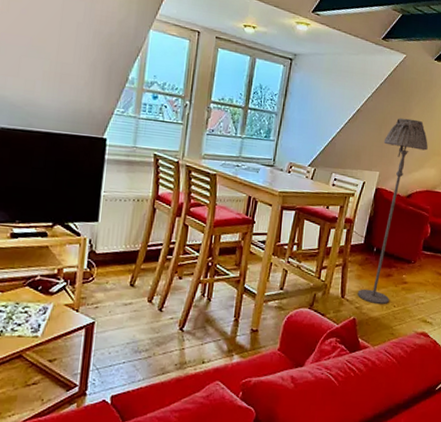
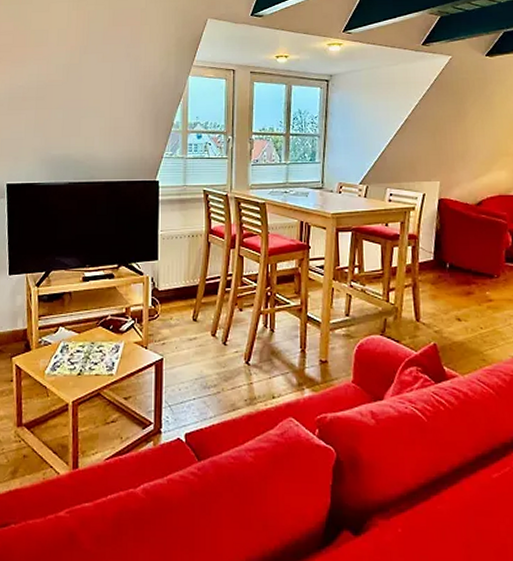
floor lamp: present [357,117,428,305] -> none [434,121,493,327]

